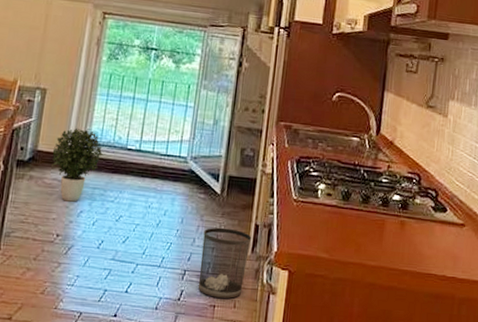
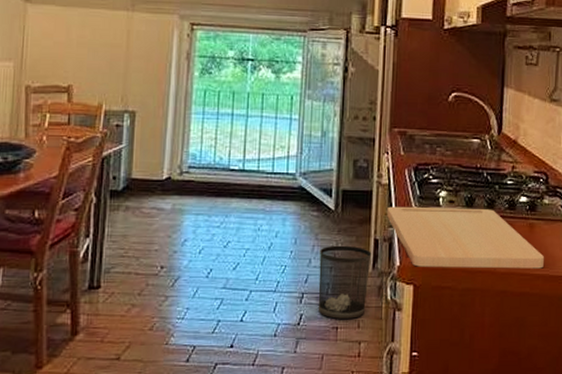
potted plant: present [52,128,103,202] -> none [148,151,204,231]
cutting board: none [268,194,414,265] -> present [387,206,545,269]

